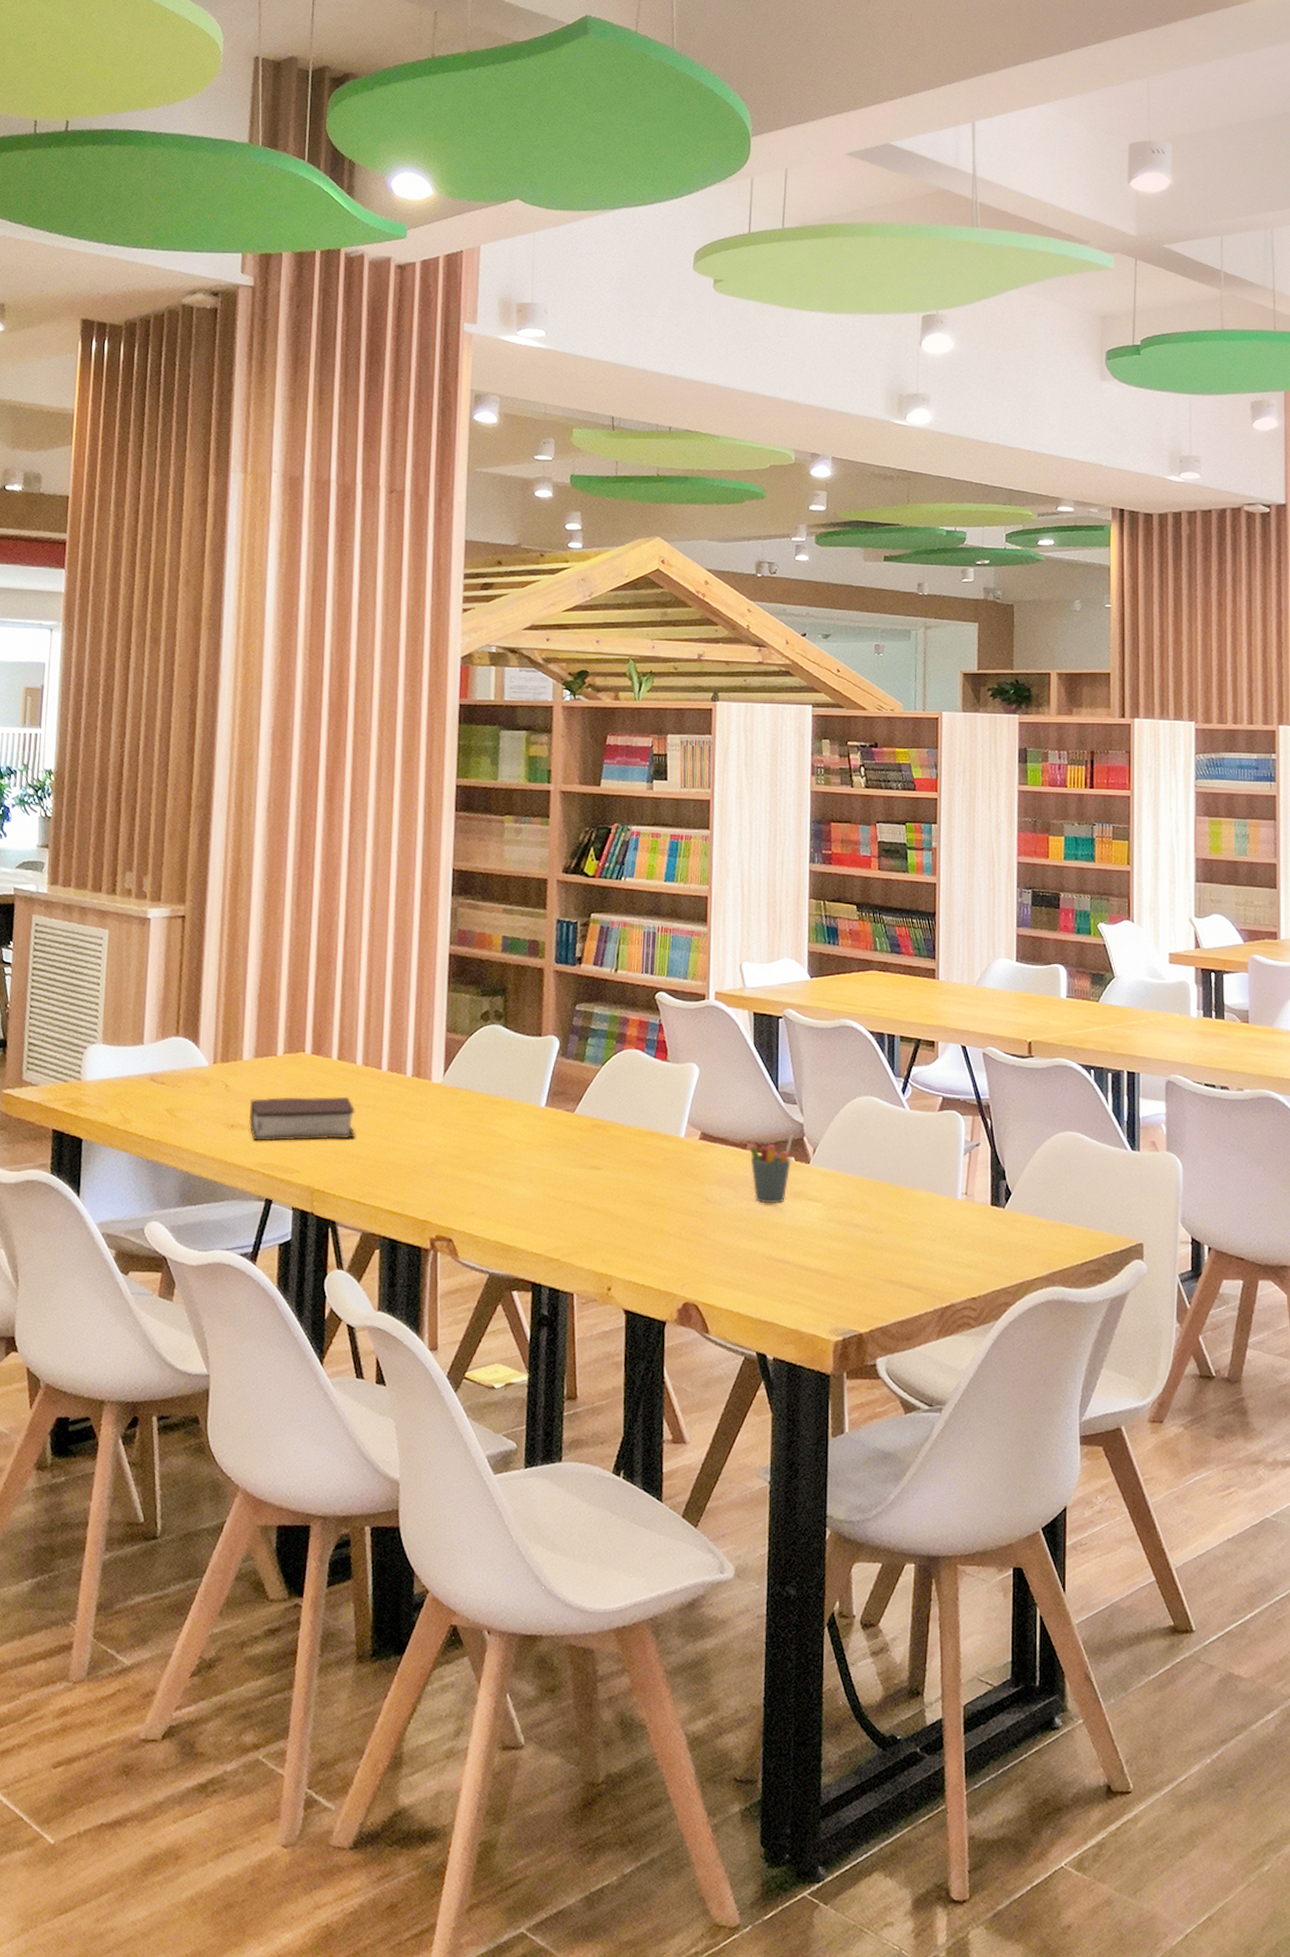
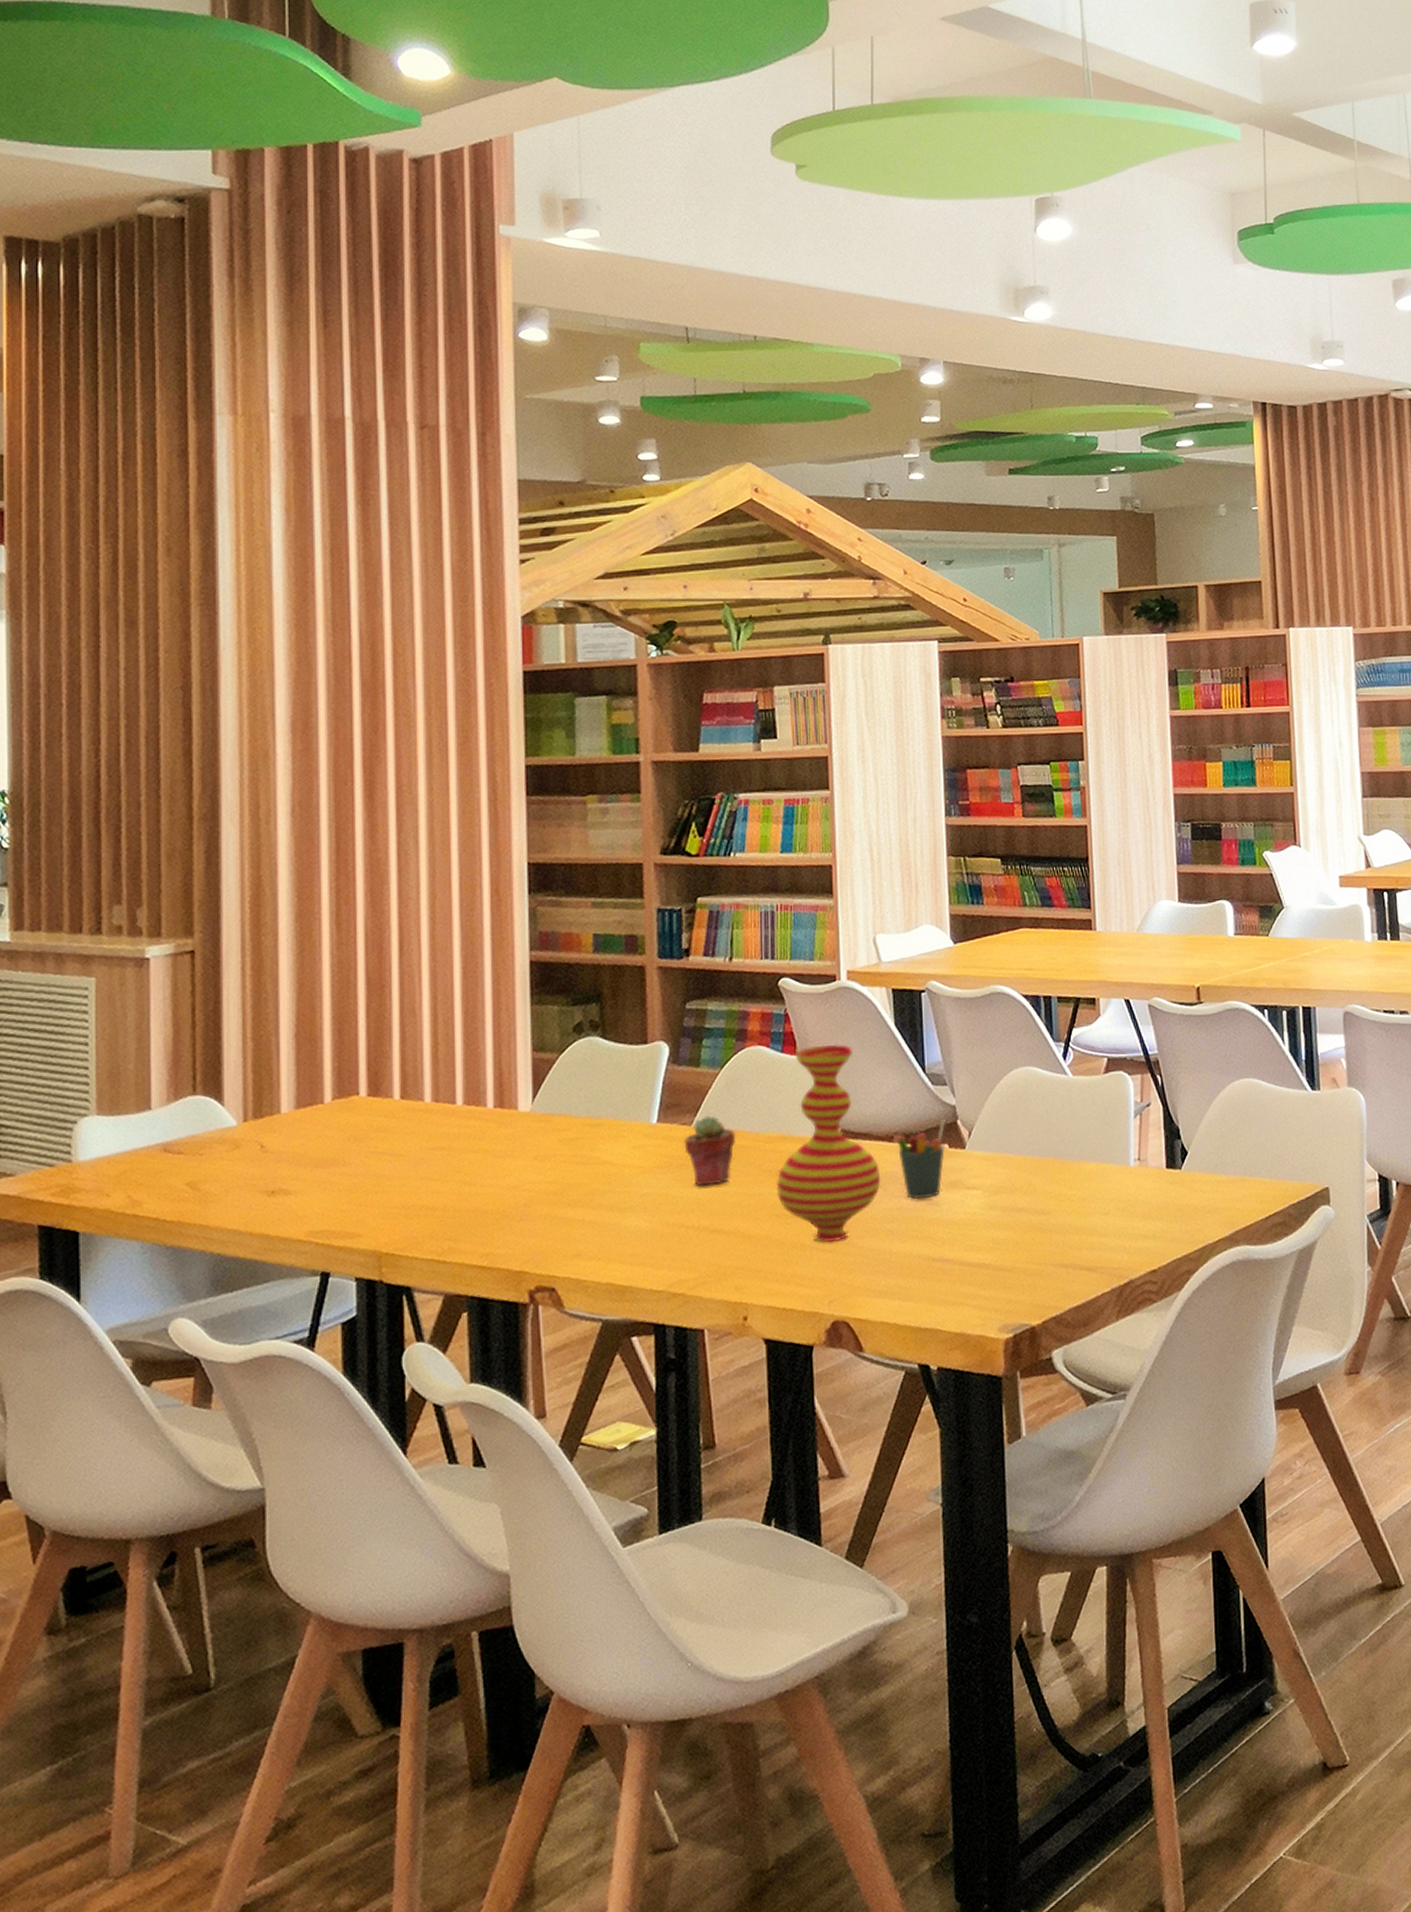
bible: present [248,1096,356,1142] -> none [293,1140,430,1207]
potted succulent: none [567,1105,611,1167] -> present [684,1115,736,1186]
vase: none [642,1055,734,1232] -> present [776,1044,881,1243]

